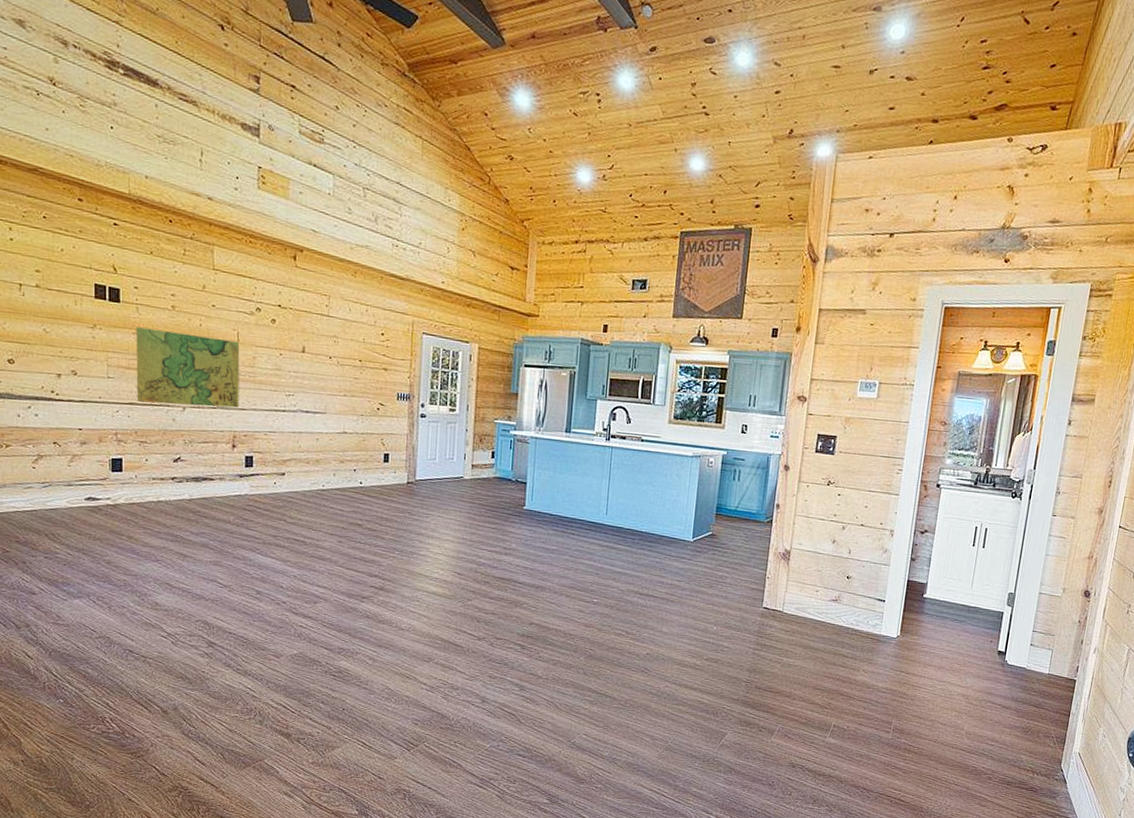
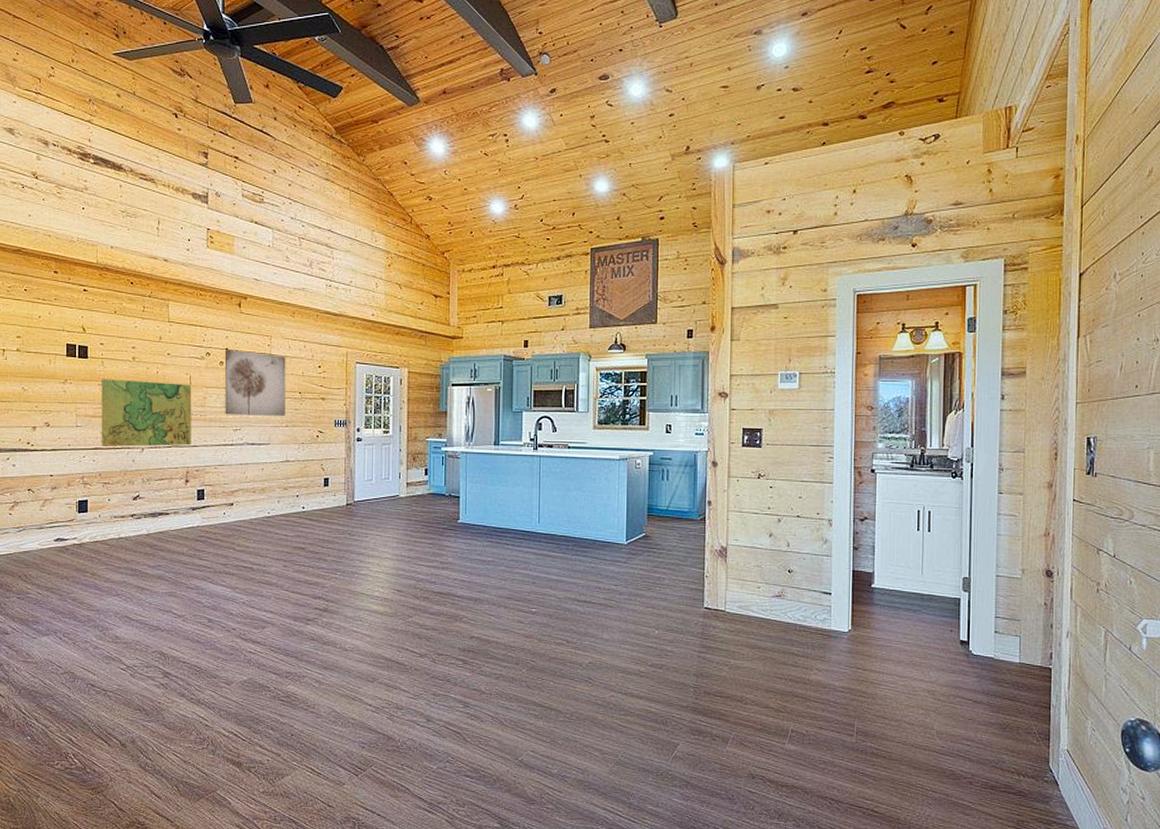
wall art: none [277,306,346,385] -> present [224,350,286,416]

